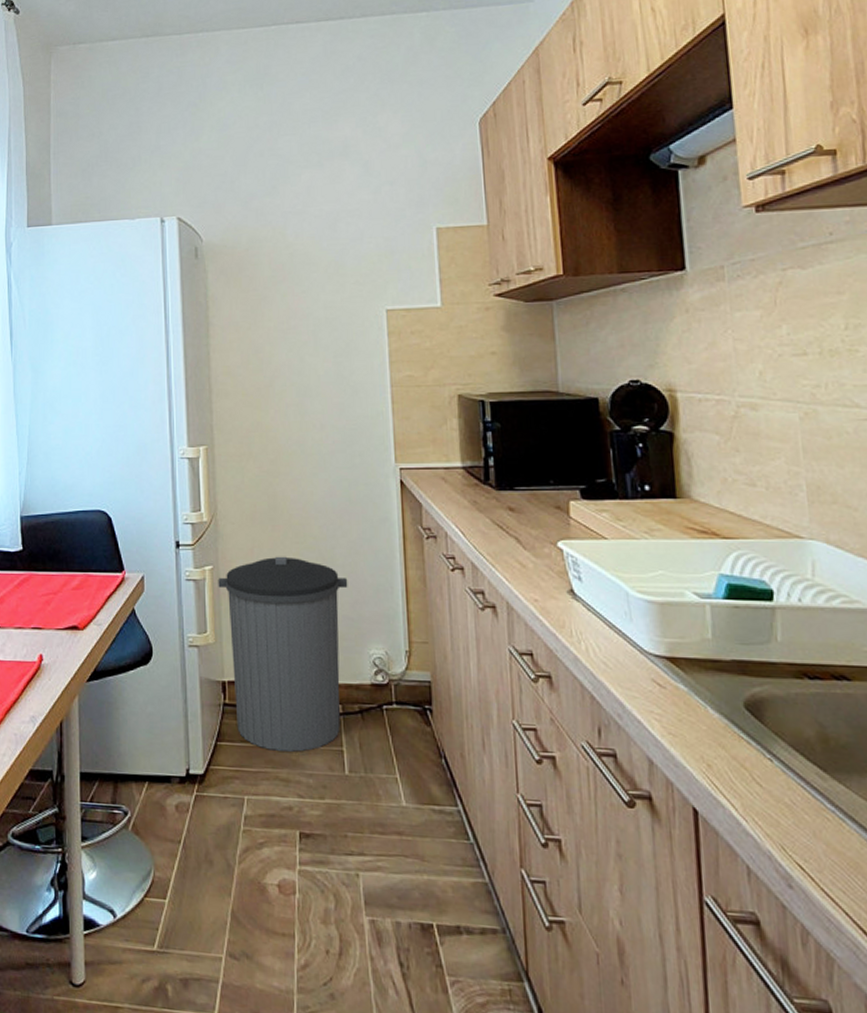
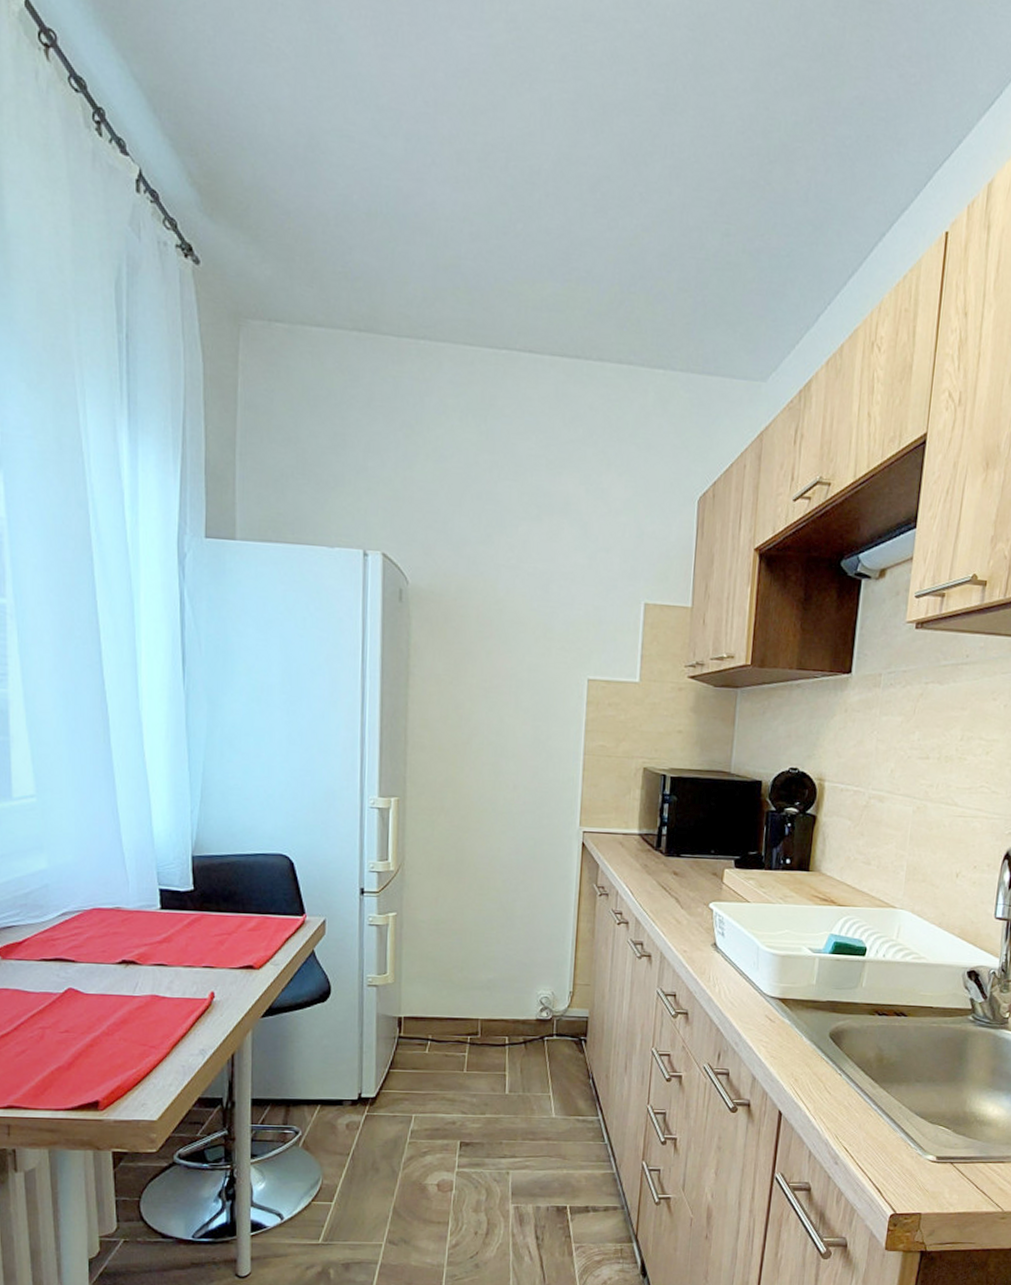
trash can: present [218,556,348,752] -> none [400,906,525,1077]

